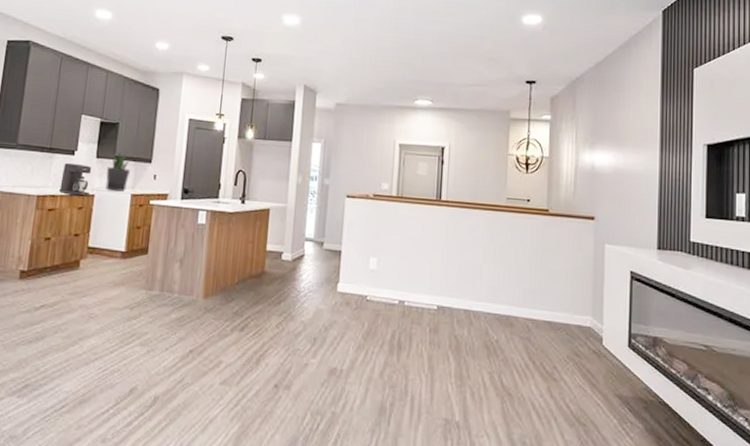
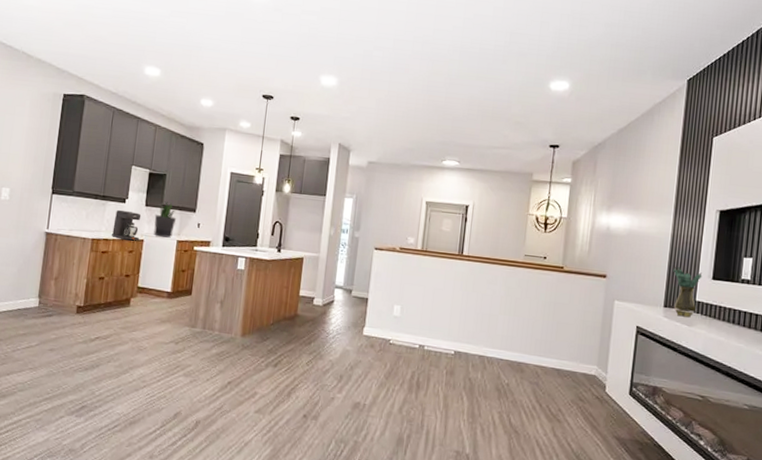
vase: none [664,204,695,260] -> present [673,266,702,318]

